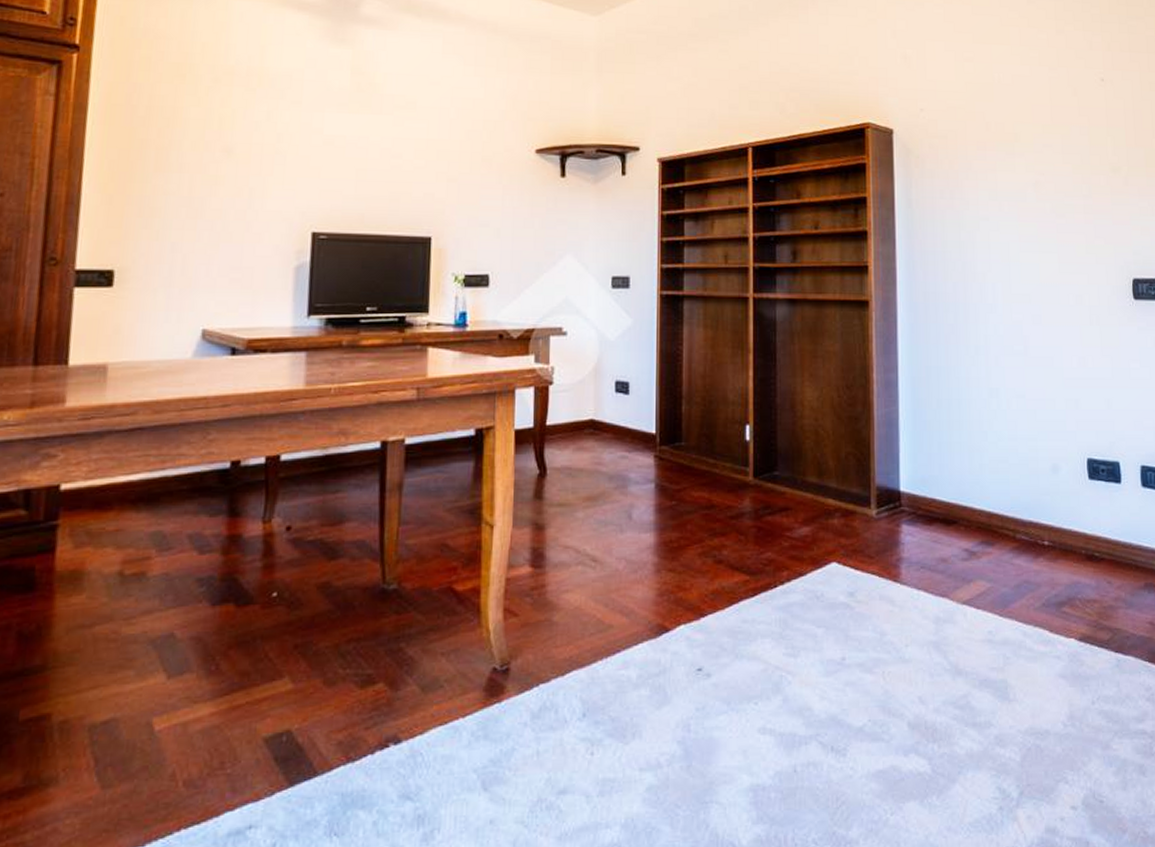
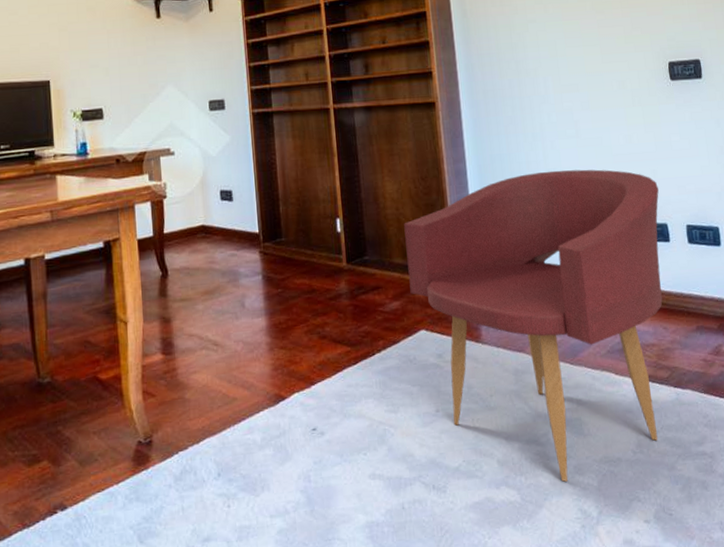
armchair: none [822,390,1112,754] -> present [404,169,663,482]

